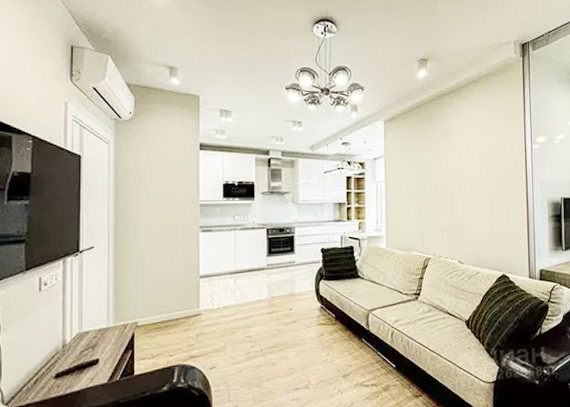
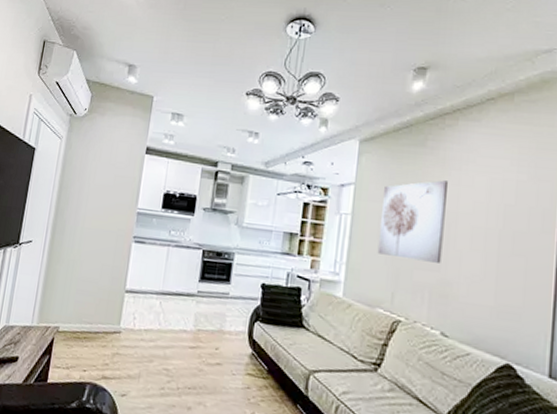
wall art: none [406,147,453,210] -> present [377,180,448,263]

